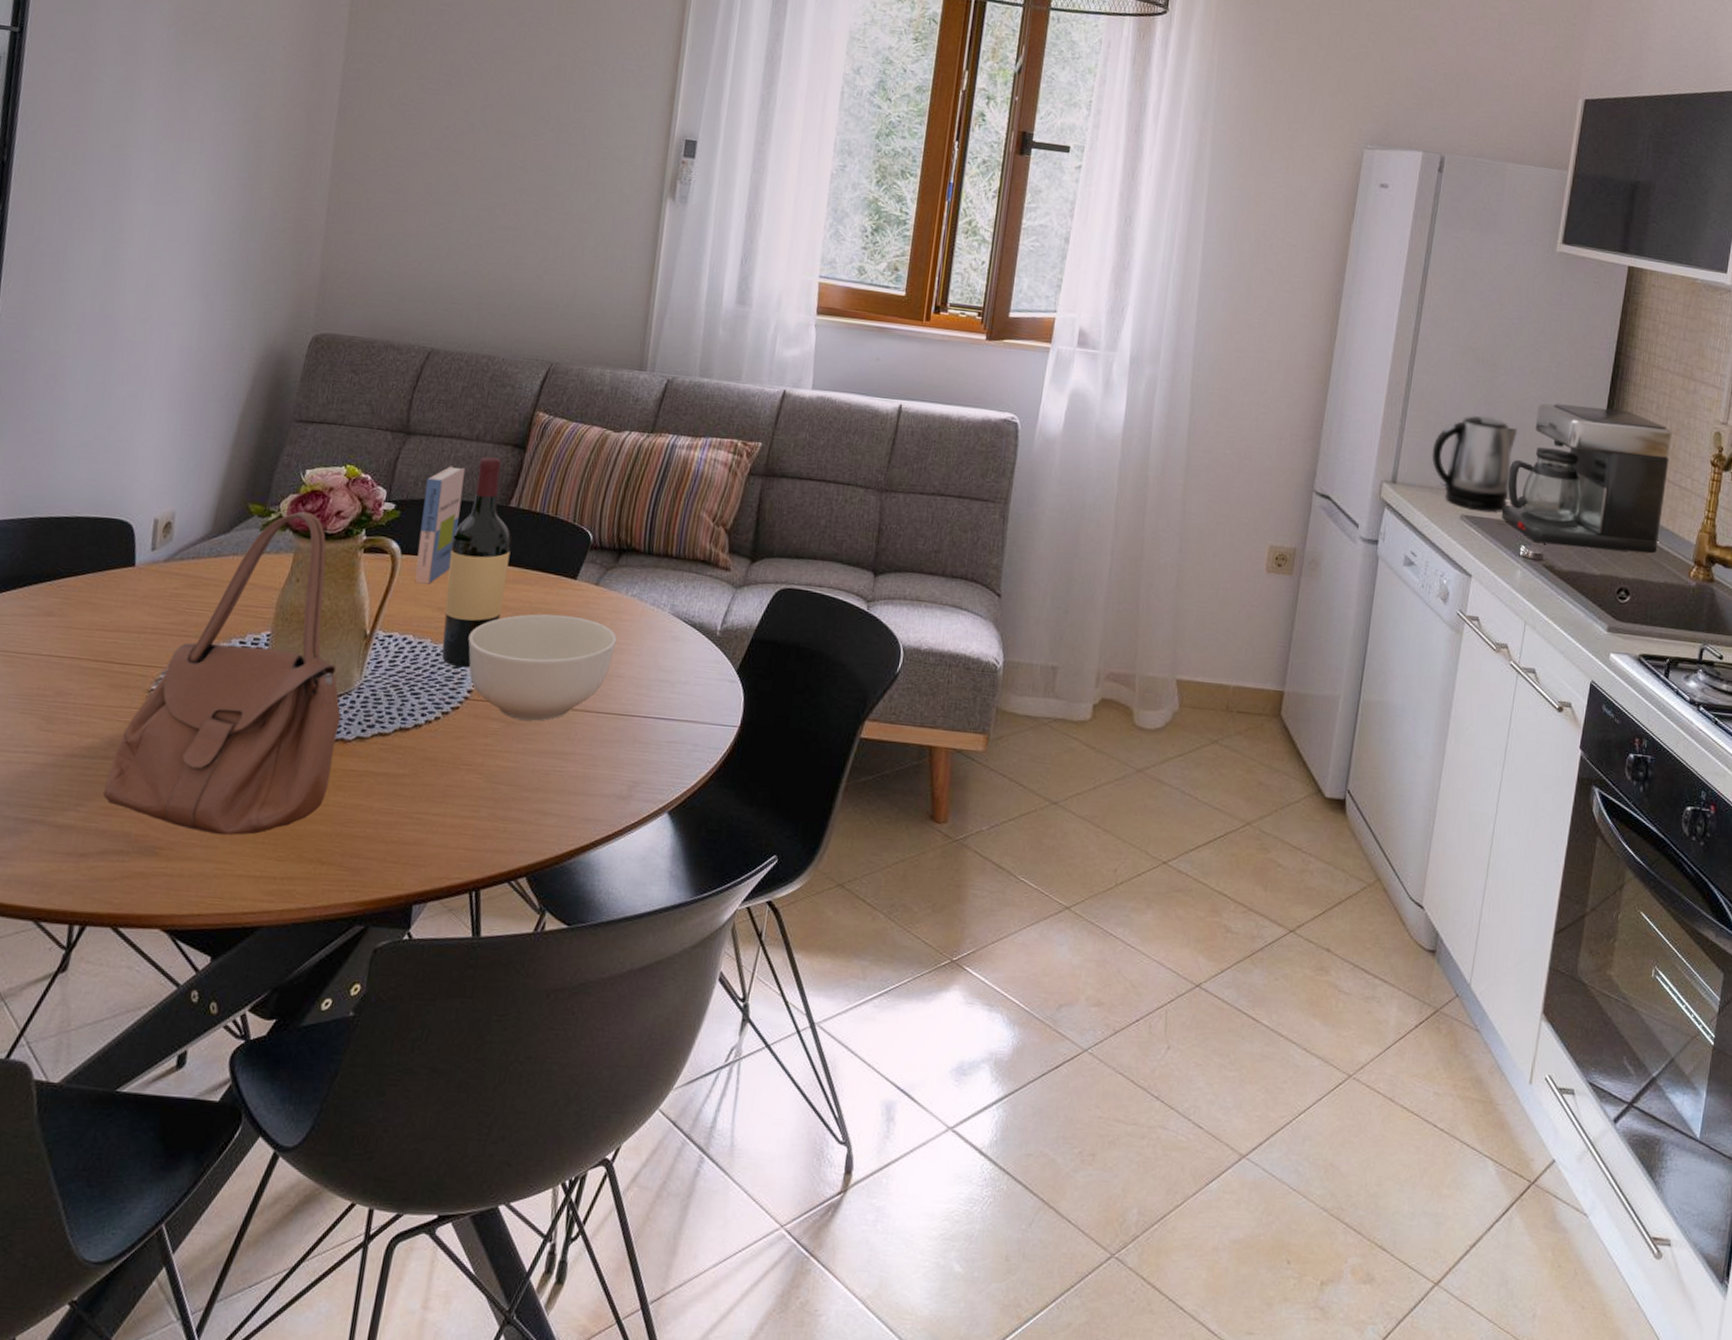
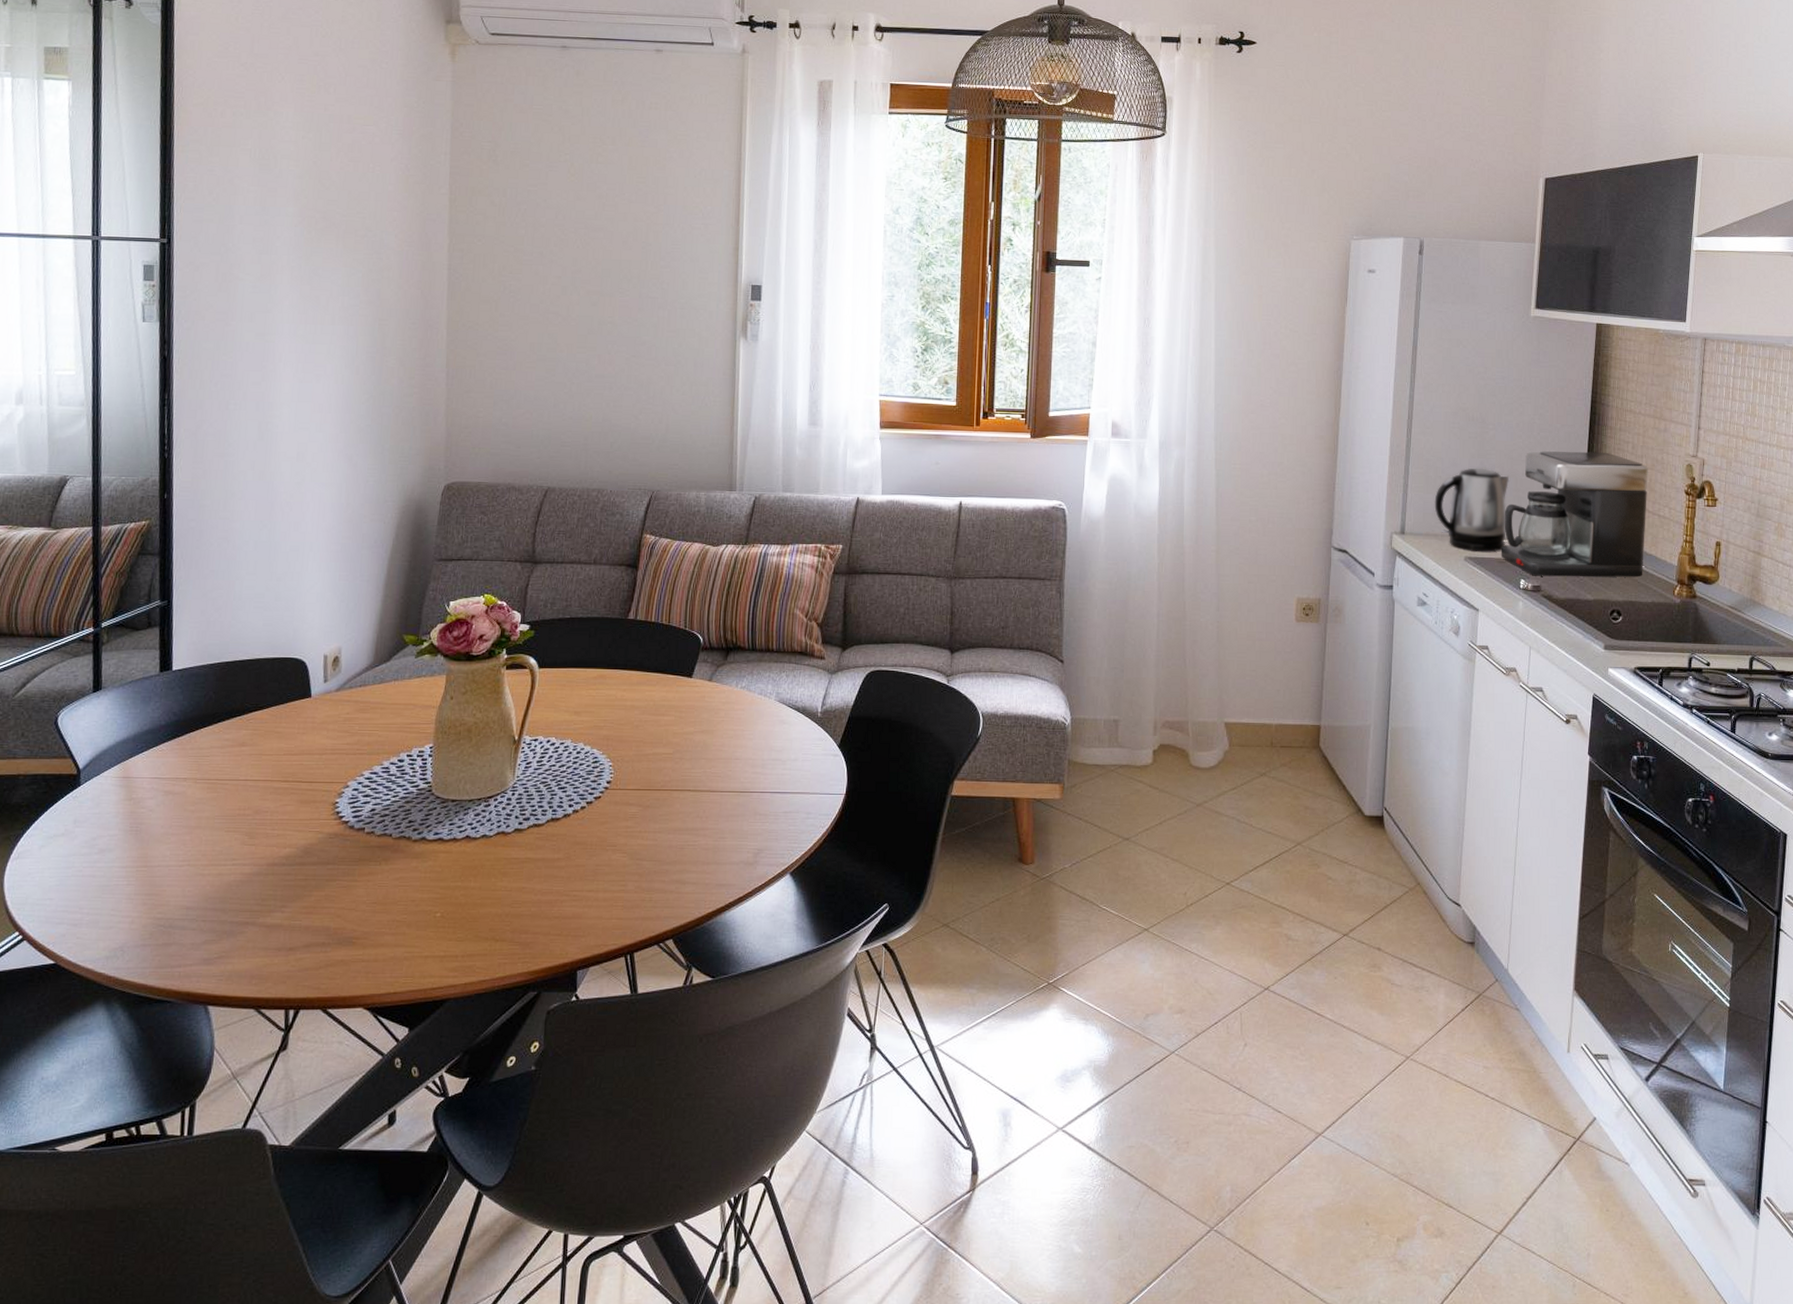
handbag: present [102,511,341,836] -> none [302,638,500,923]
book: present [414,466,465,585] -> none [551,588,587,692]
wine bottle: present [441,456,512,668] -> none [580,576,633,762]
bowl: present [468,613,618,721] -> none [603,709,732,803]

